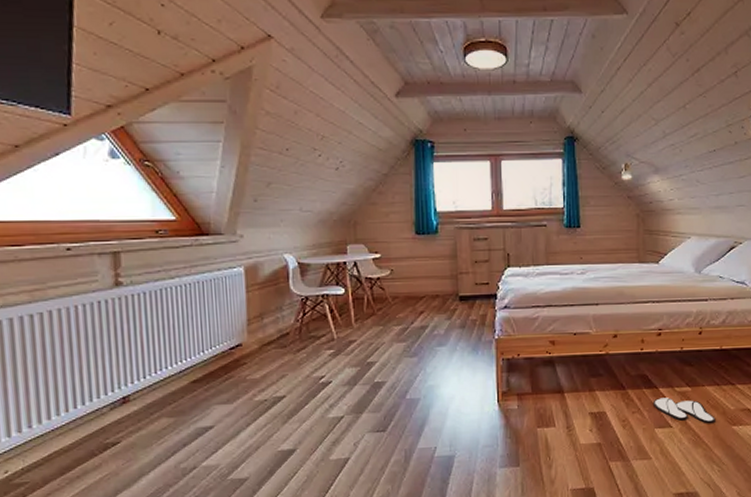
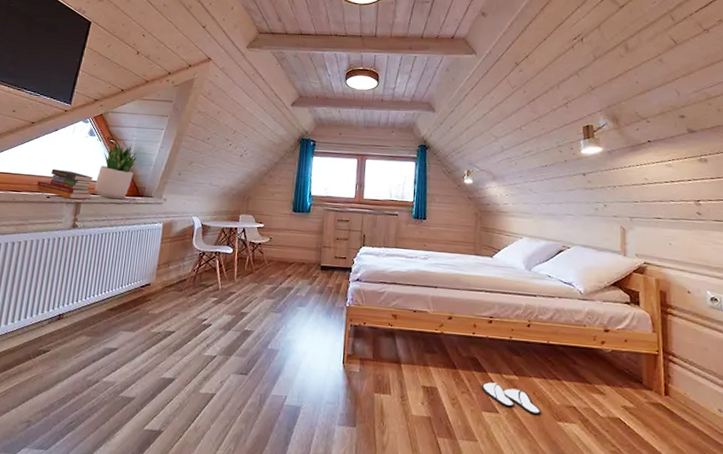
books: none [45,209,134,248] -> present [36,168,93,200]
planter: none [135,165,192,242] -> present [93,144,141,200]

